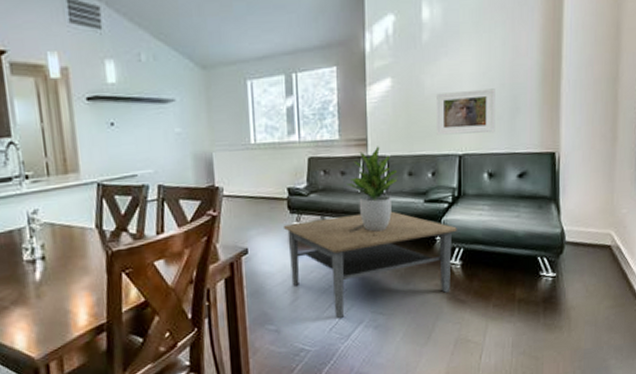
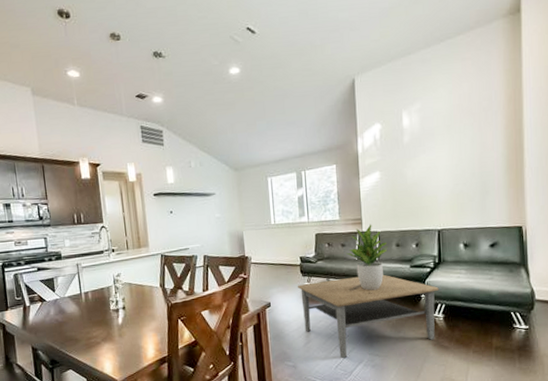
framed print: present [436,88,495,135] -> none [417,177,468,215]

